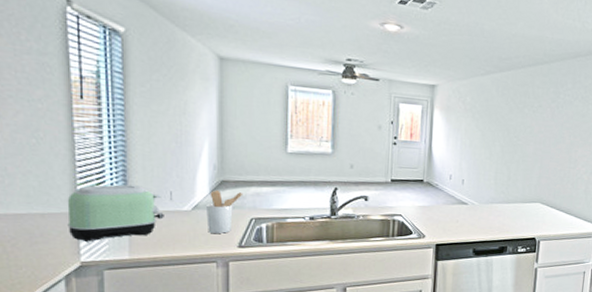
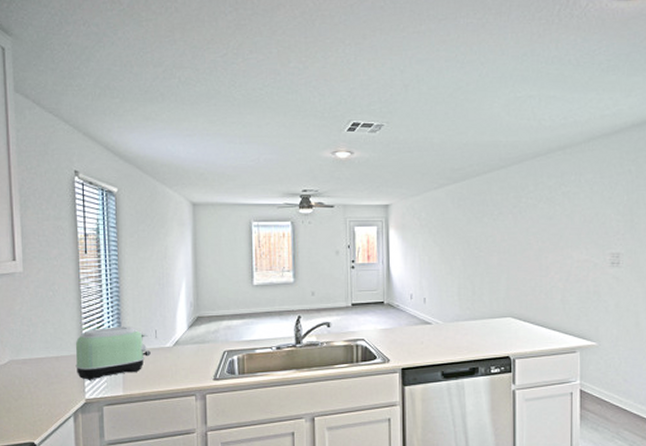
utensil holder: present [206,189,244,234] -> none [185,325,217,367]

